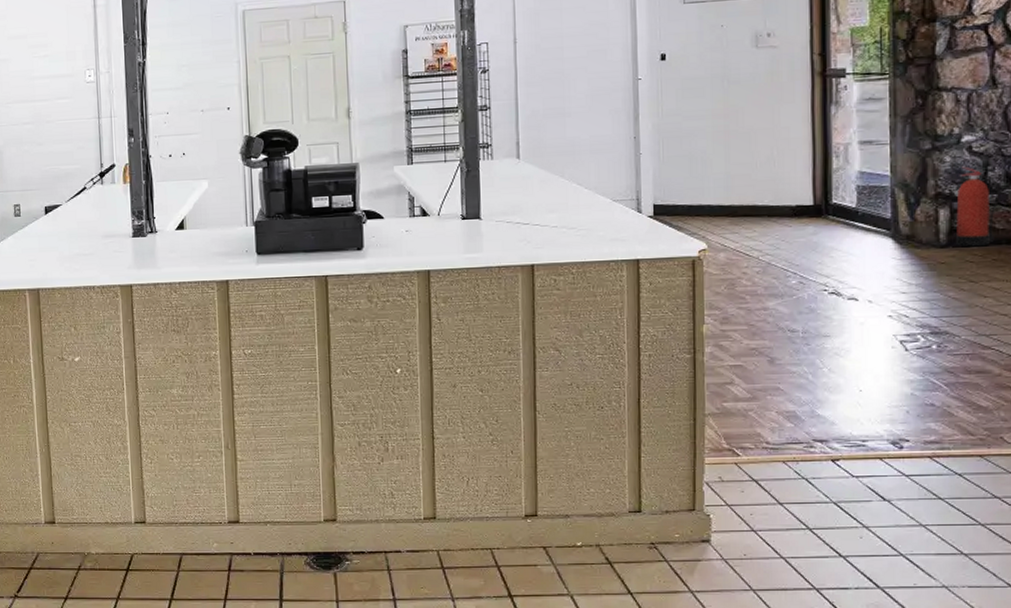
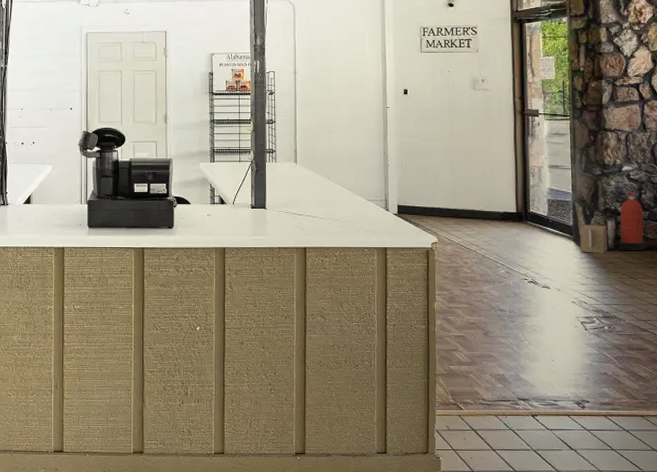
cardboard box: none [900,215,939,252] -> present [580,225,608,253]

